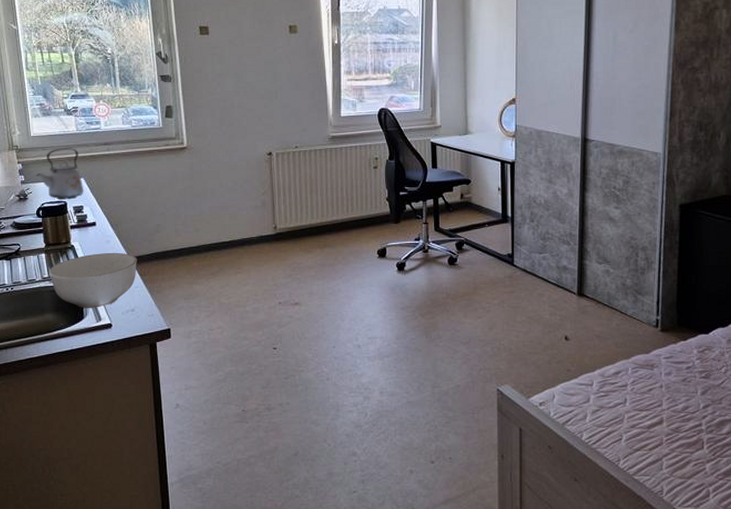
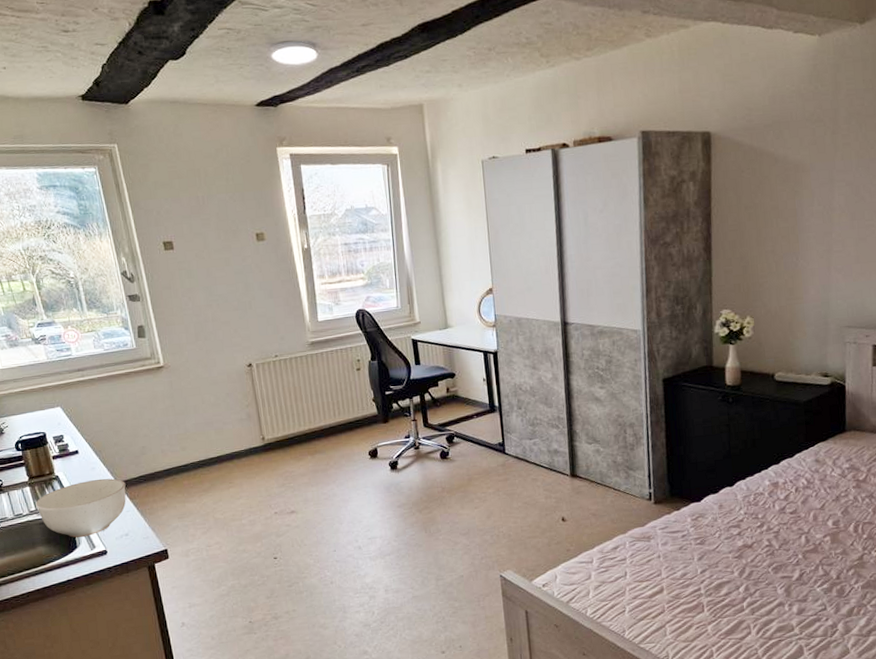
kettle: present [35,148,84,199] -> none [9,377,63,431]

